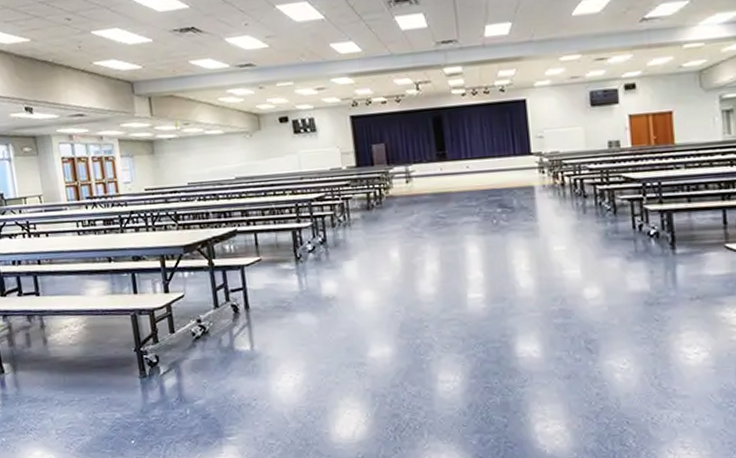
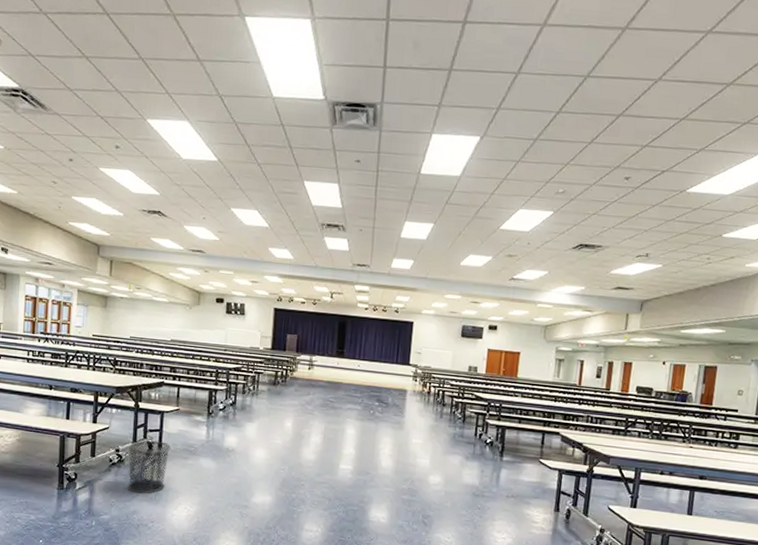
waste bin: none [210,301,261,368] -> present [127,440,170,494]

